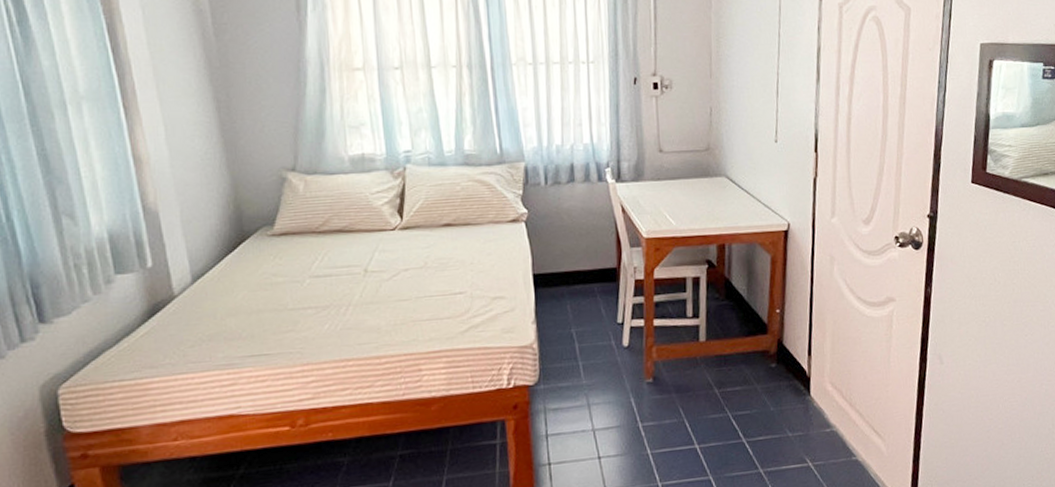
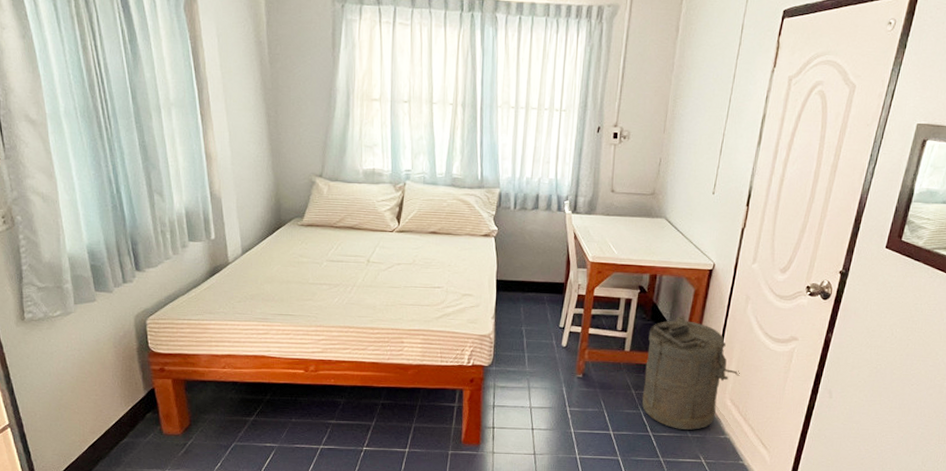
laundry hamper: none [725,289,837,430] -> present [642,316,740,430]

